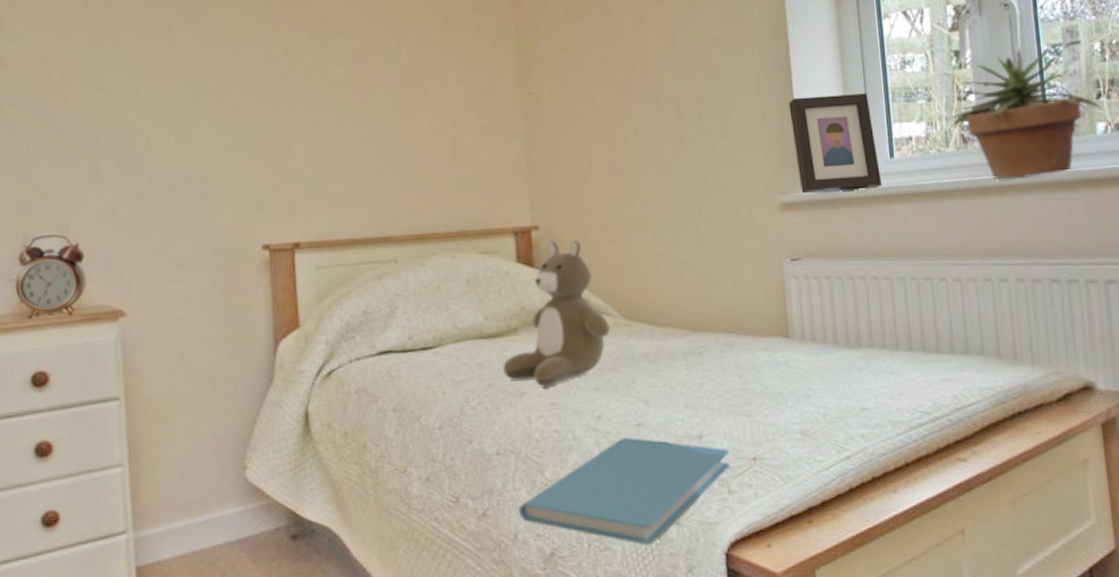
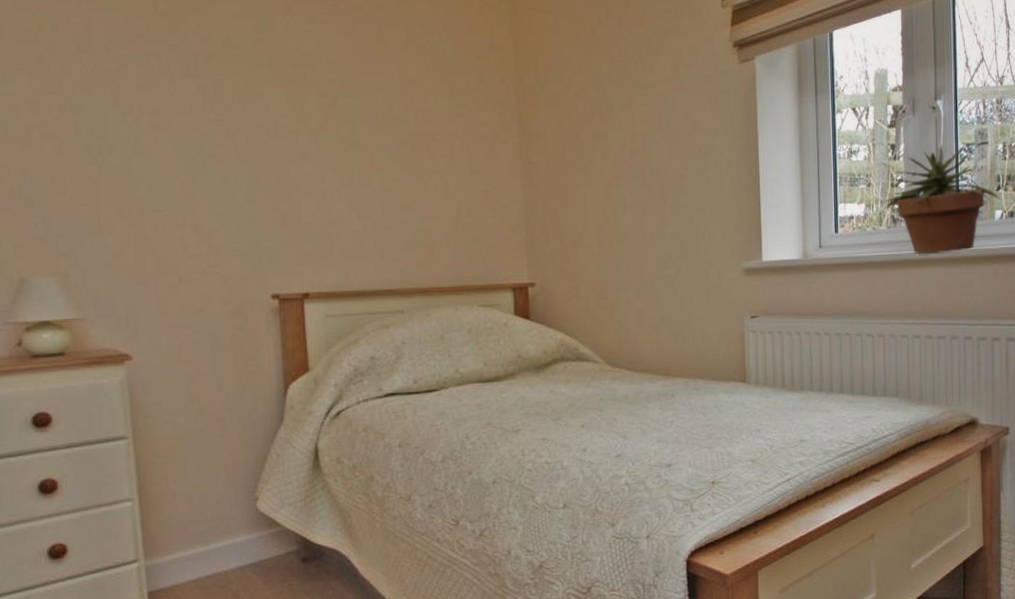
alarm clock: present [15,234,86,319] -> none [11,279,89,362]
teddy bear: present [503,240,610,387] -> none [500,296,596,425]
book: present [517,437,731,546] -> none [511,466,694,556]
picture frame: present [789,93,883,193] -> none [755,177,828,260]

